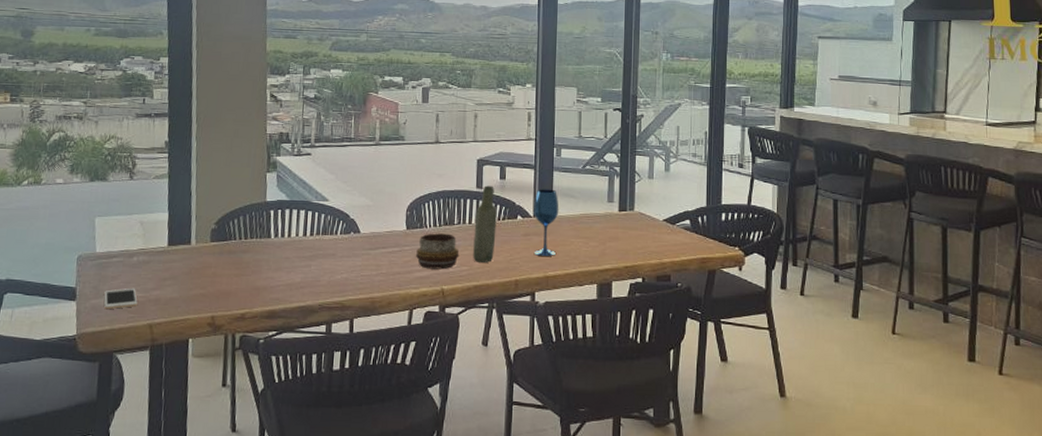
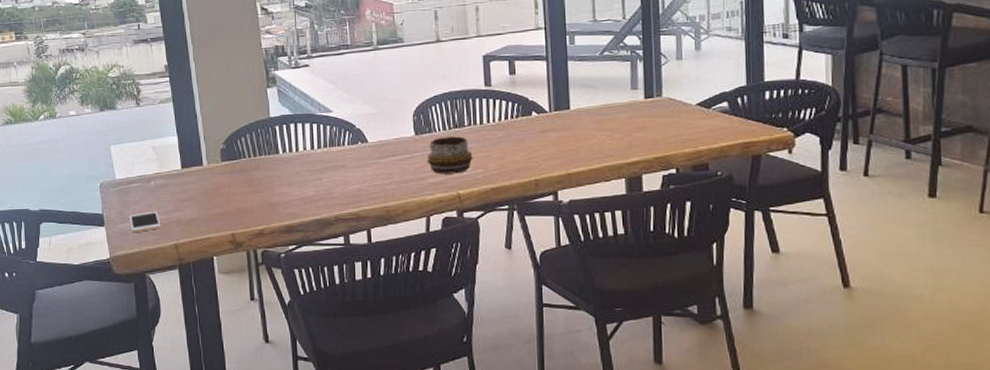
bottle: present [473,185,497,263] -> none [486,82,511,164]
wineglass: present [534,189,559,256] -> none [549,80,578,153]

